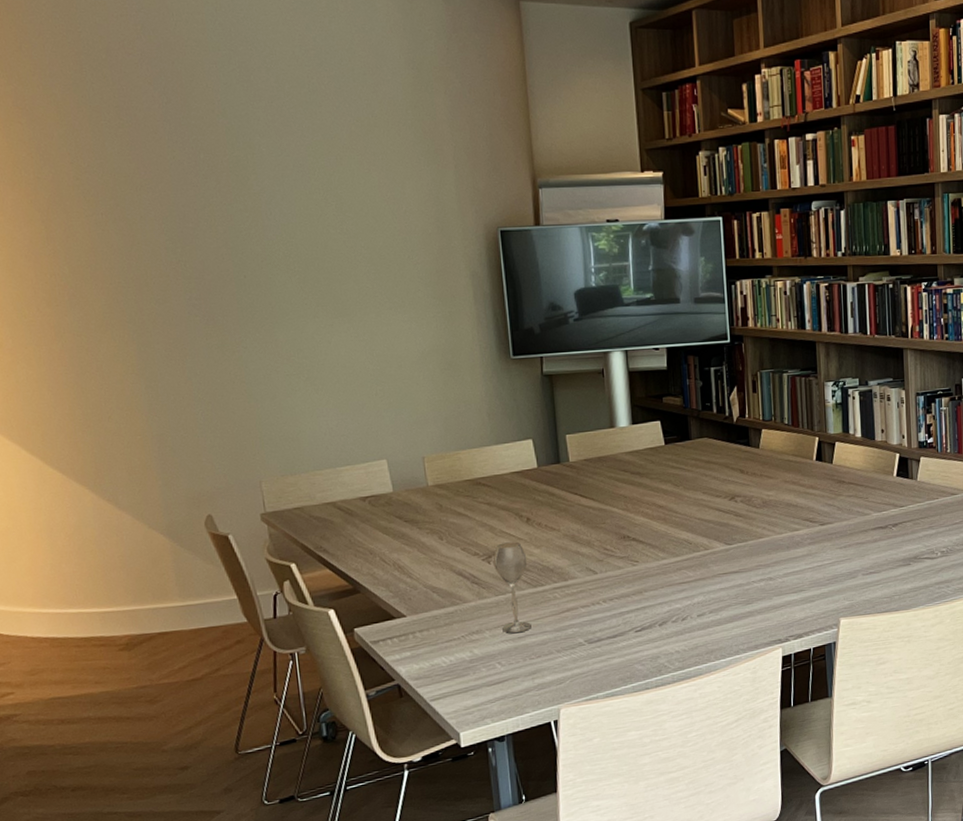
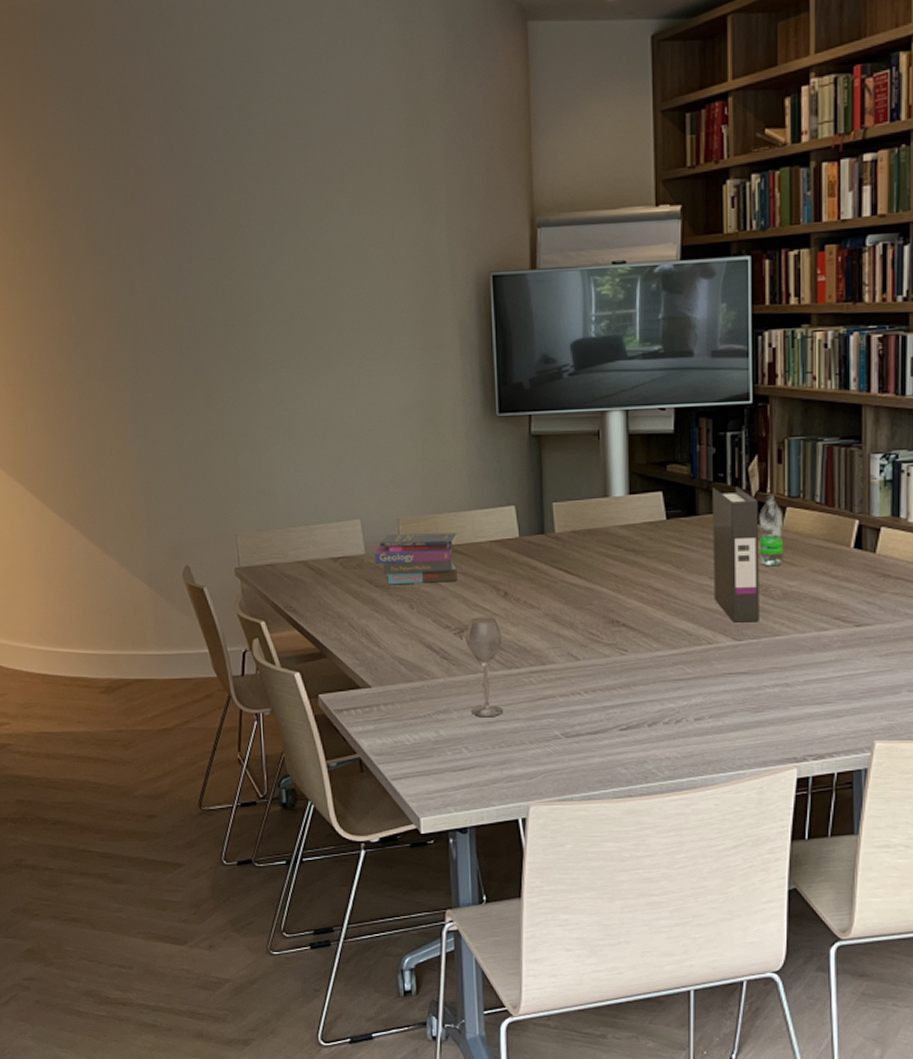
books: none [402,467,483,520] -> present [375,533,457,585]
binder: none [702,414,746,530] -> present [713,487,760,623]
bottle: none [740,419,762,480] -> present [759,494,784,567]

